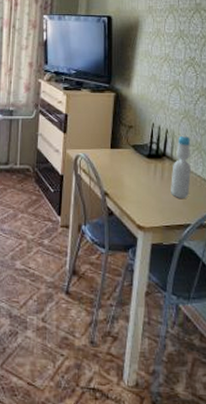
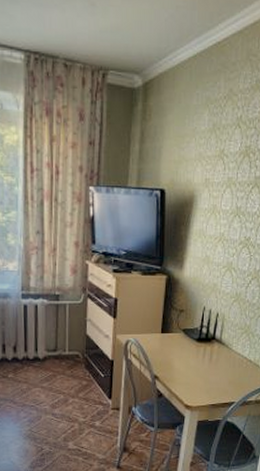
bottle: present [171,135,191,198] -> none [218,319,240,379]

